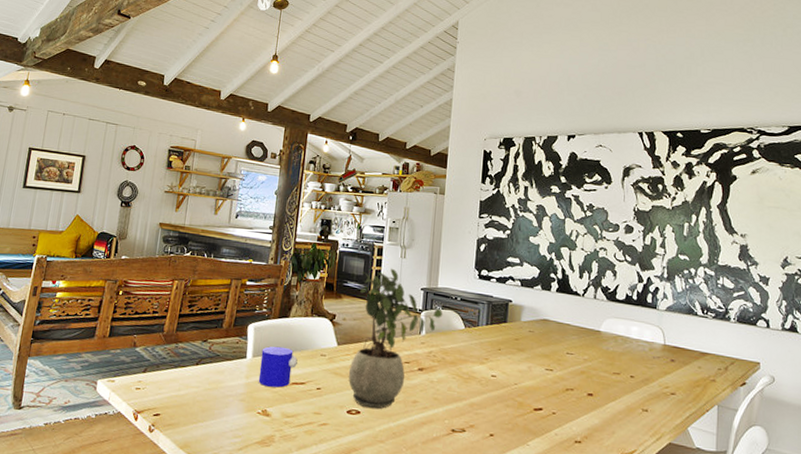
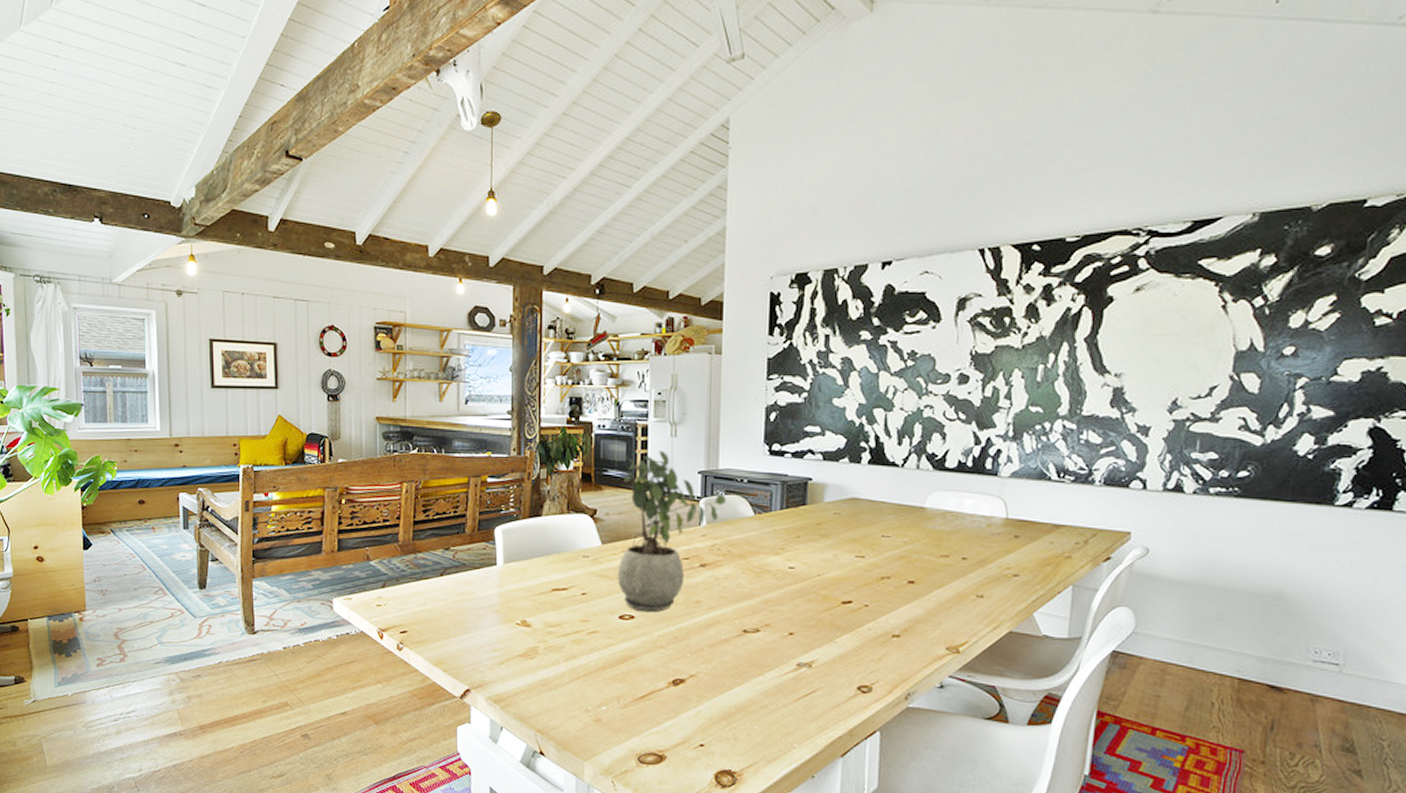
cup: present [258,346,298,388] -> none [513,549,556,595]

